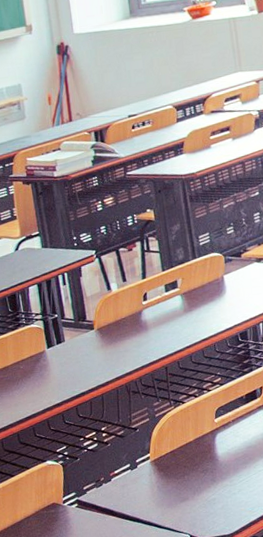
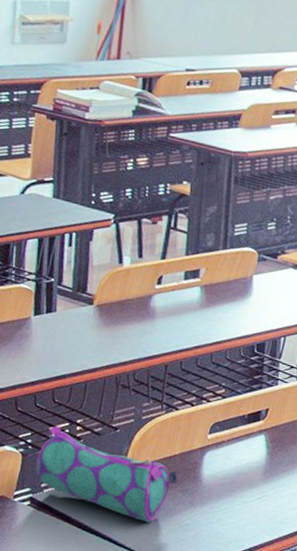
pencil case: none [75,435,198,504] -> present [35,425,178,523]

